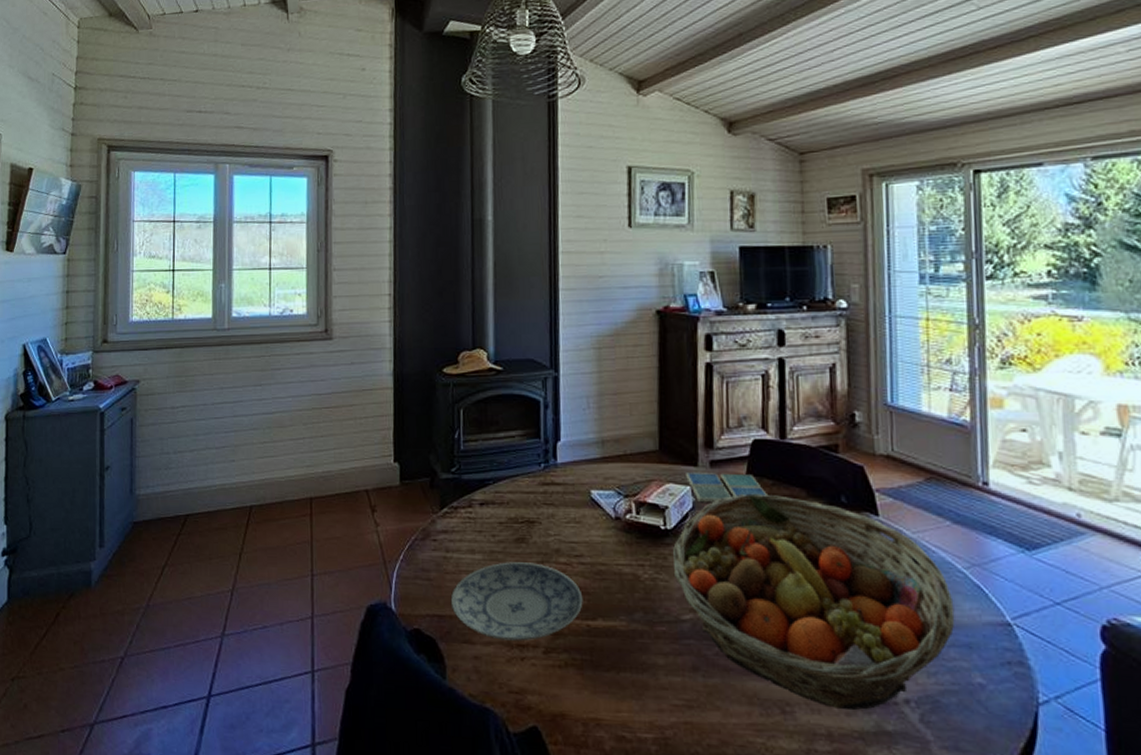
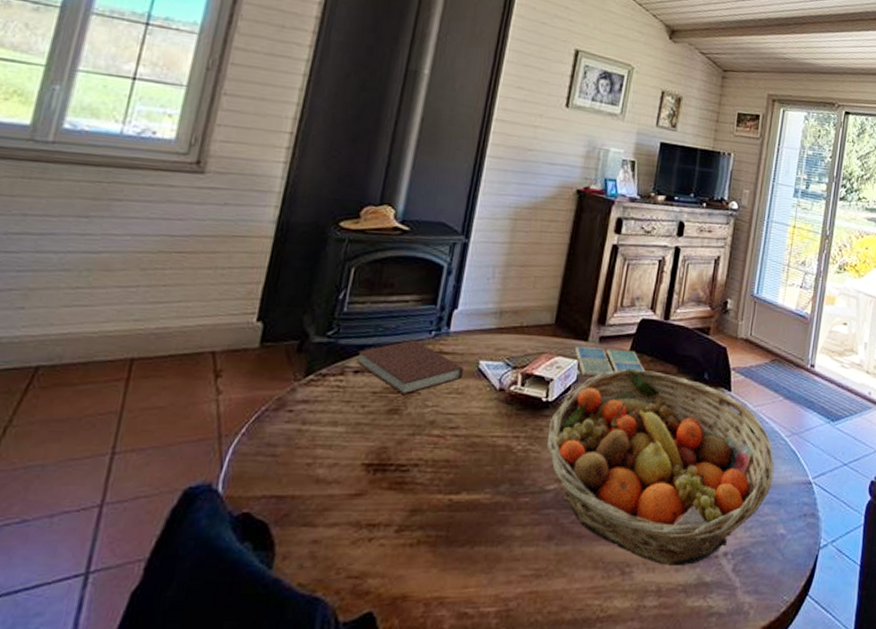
plate: present [450,562,583,641] -> none [295,435,451,520]
notebook: none [480,472,577,525] -> present [356,339,464,395]

